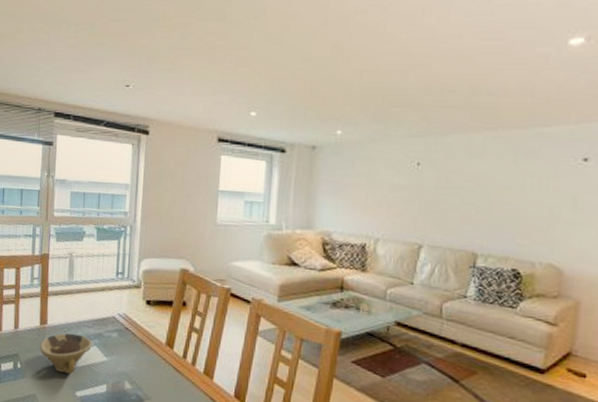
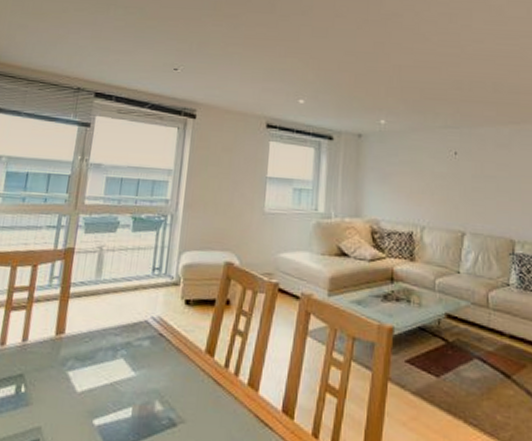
bowl: present [39,333,92,374] -> none [51,343,119,396]

